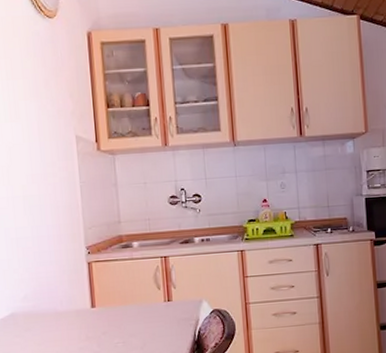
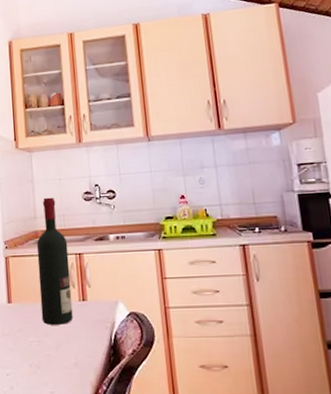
wine bottle: none [121,201,159,326] -> present [36,197,74,325]

